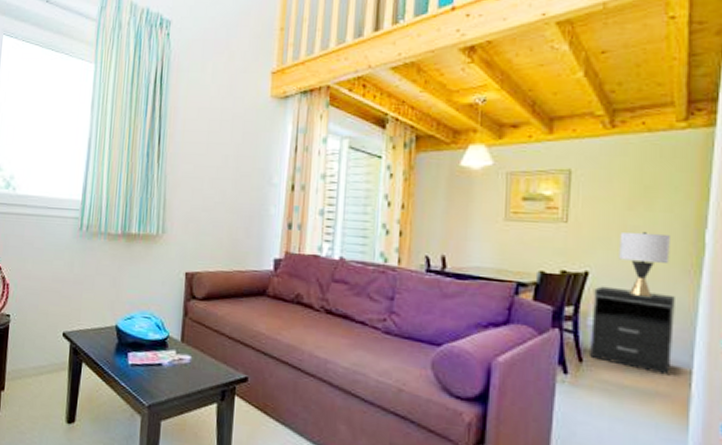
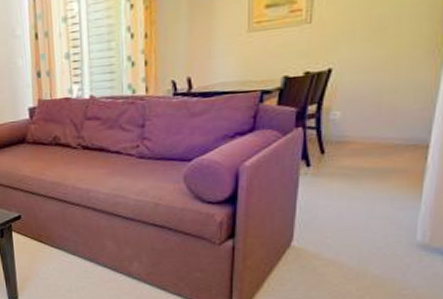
nightstand: present [590,286,675,375] -> none [332,77,417,153]
lamp: present [619,232,670,297] -> none [363,17,416,84]

